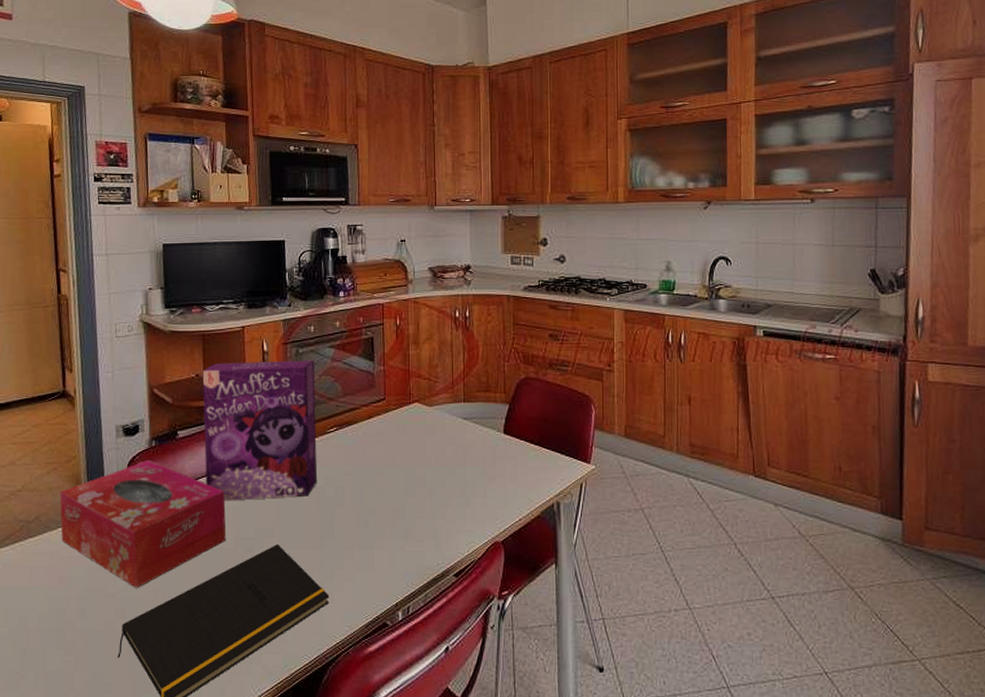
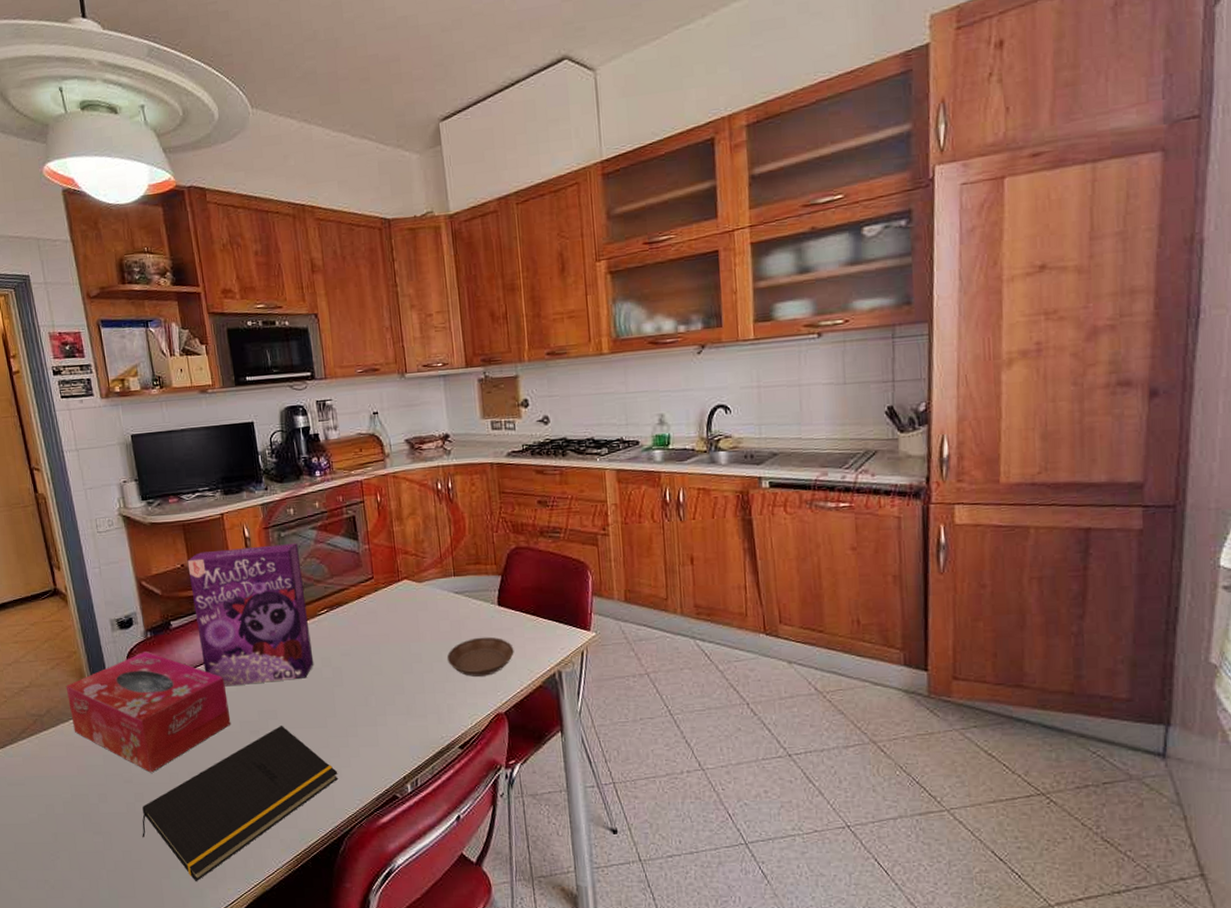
saucer: none [449,464,516,503] -> present [446,637,514,677]

